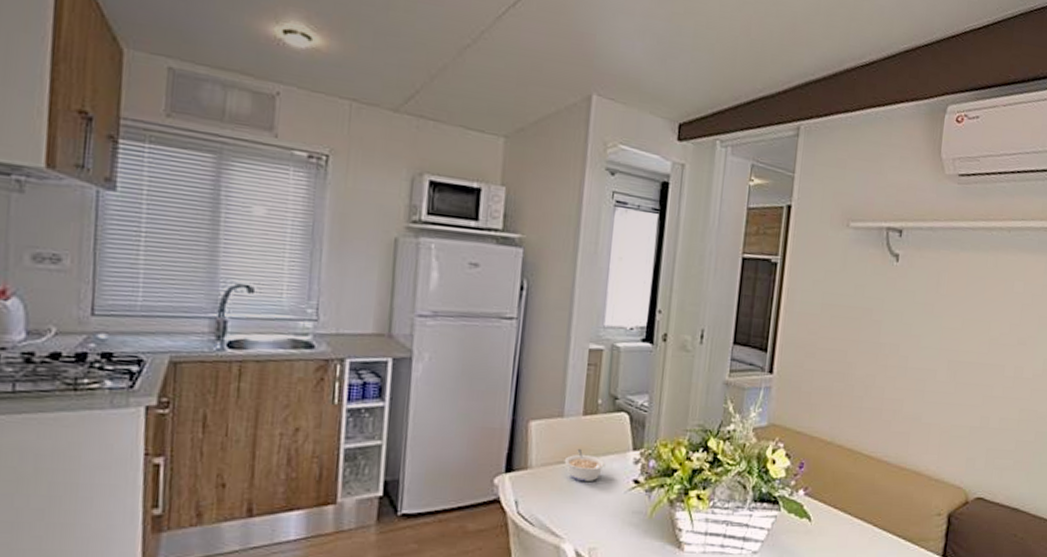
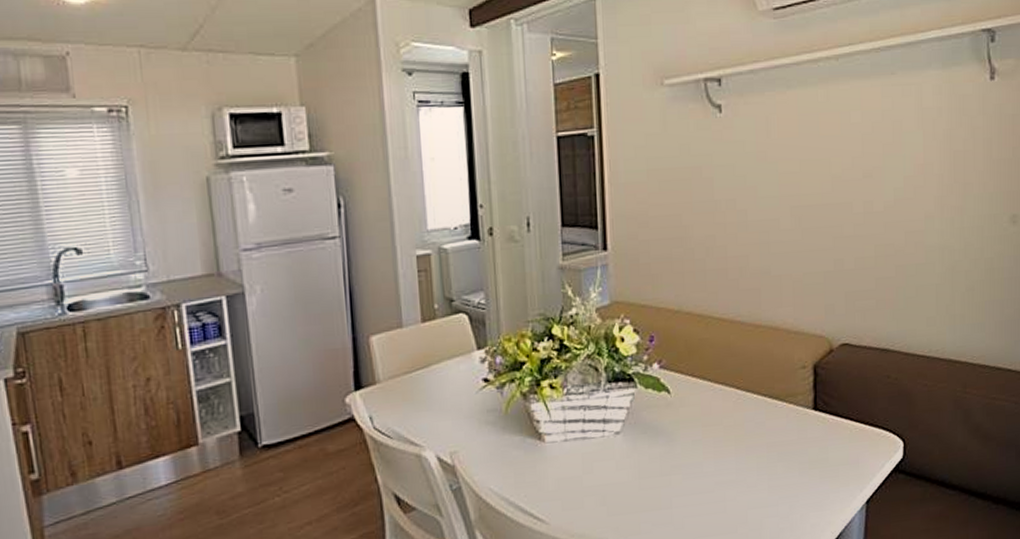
legume: present [564,449,606,482] -> none [410,357,453,389]

